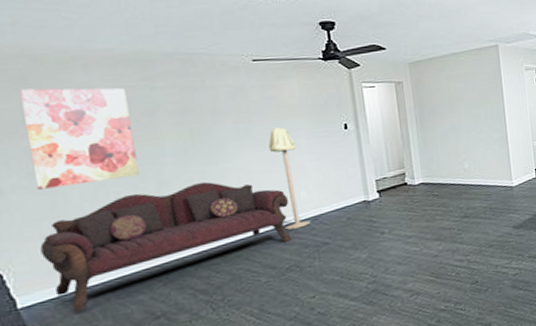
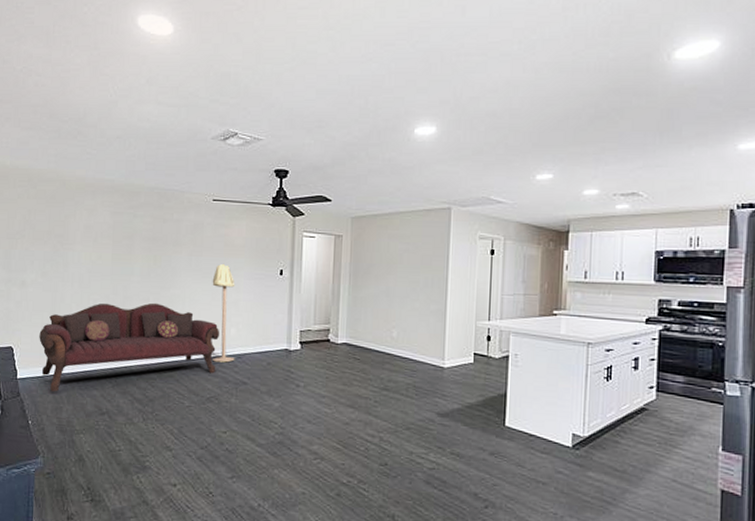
wall art: present [20,88,139,190] -> none [46,206,116,289]

